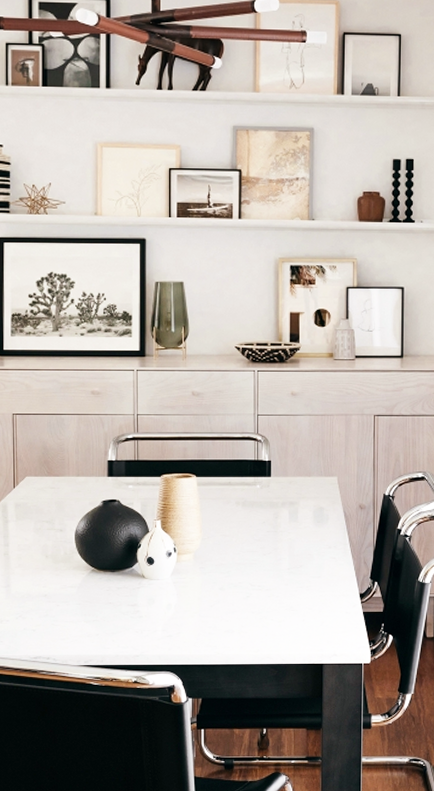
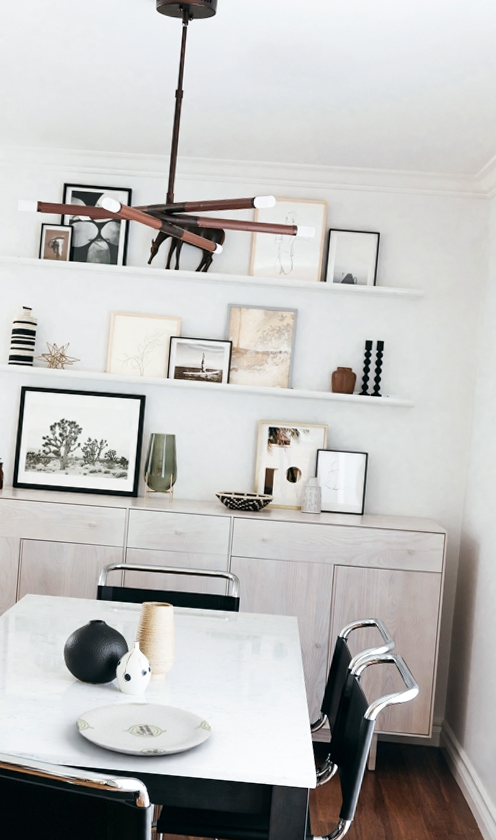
plate: none [96,587,250,646] -> present [76,702,212,756]

